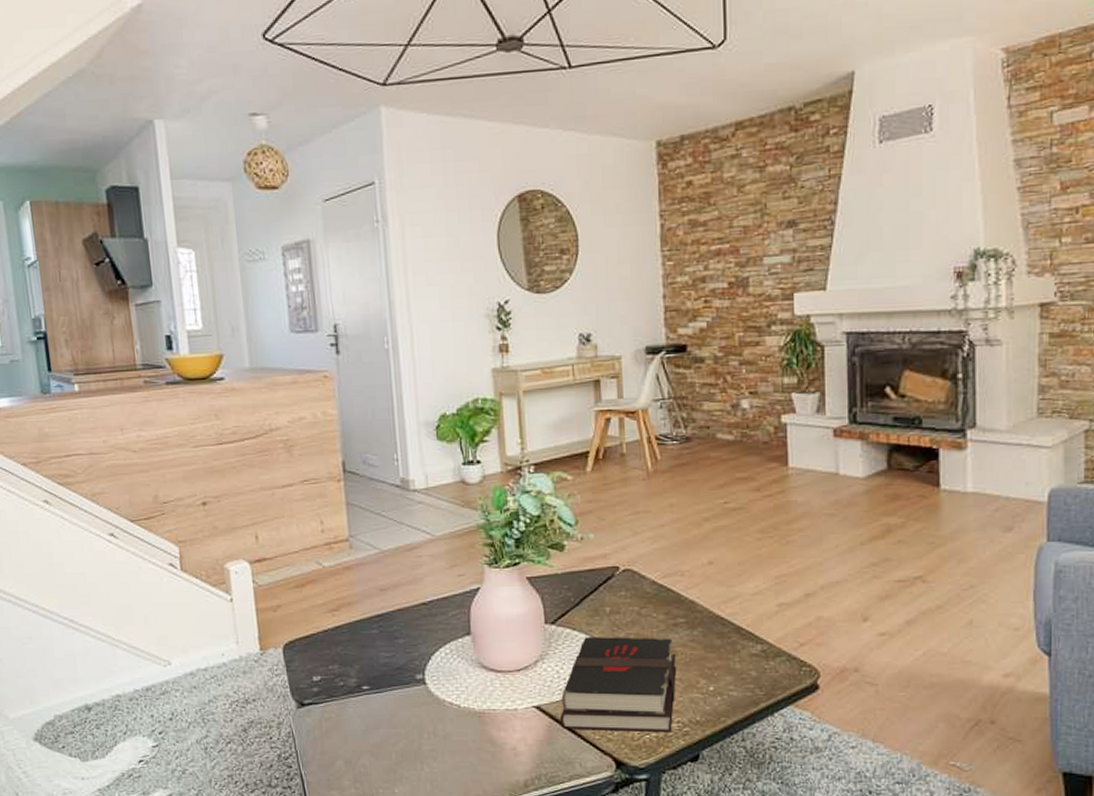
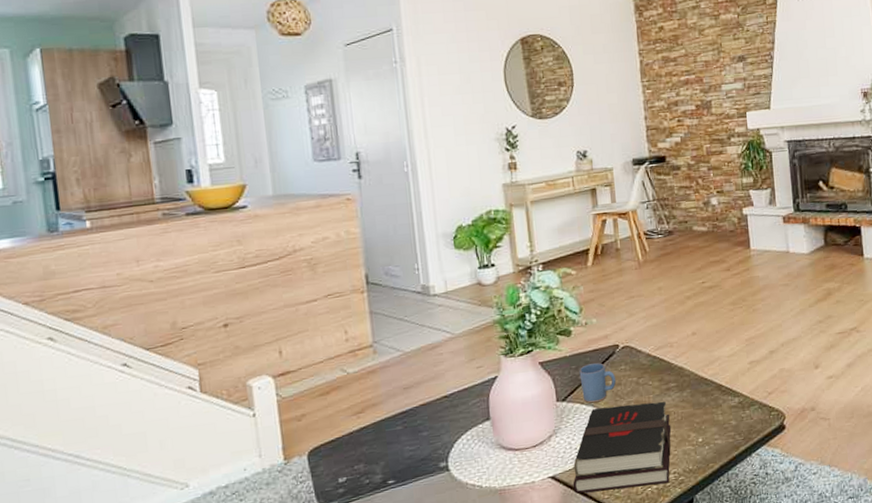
mug: none [572,584,615,630] -> present [579,362,617,403]

